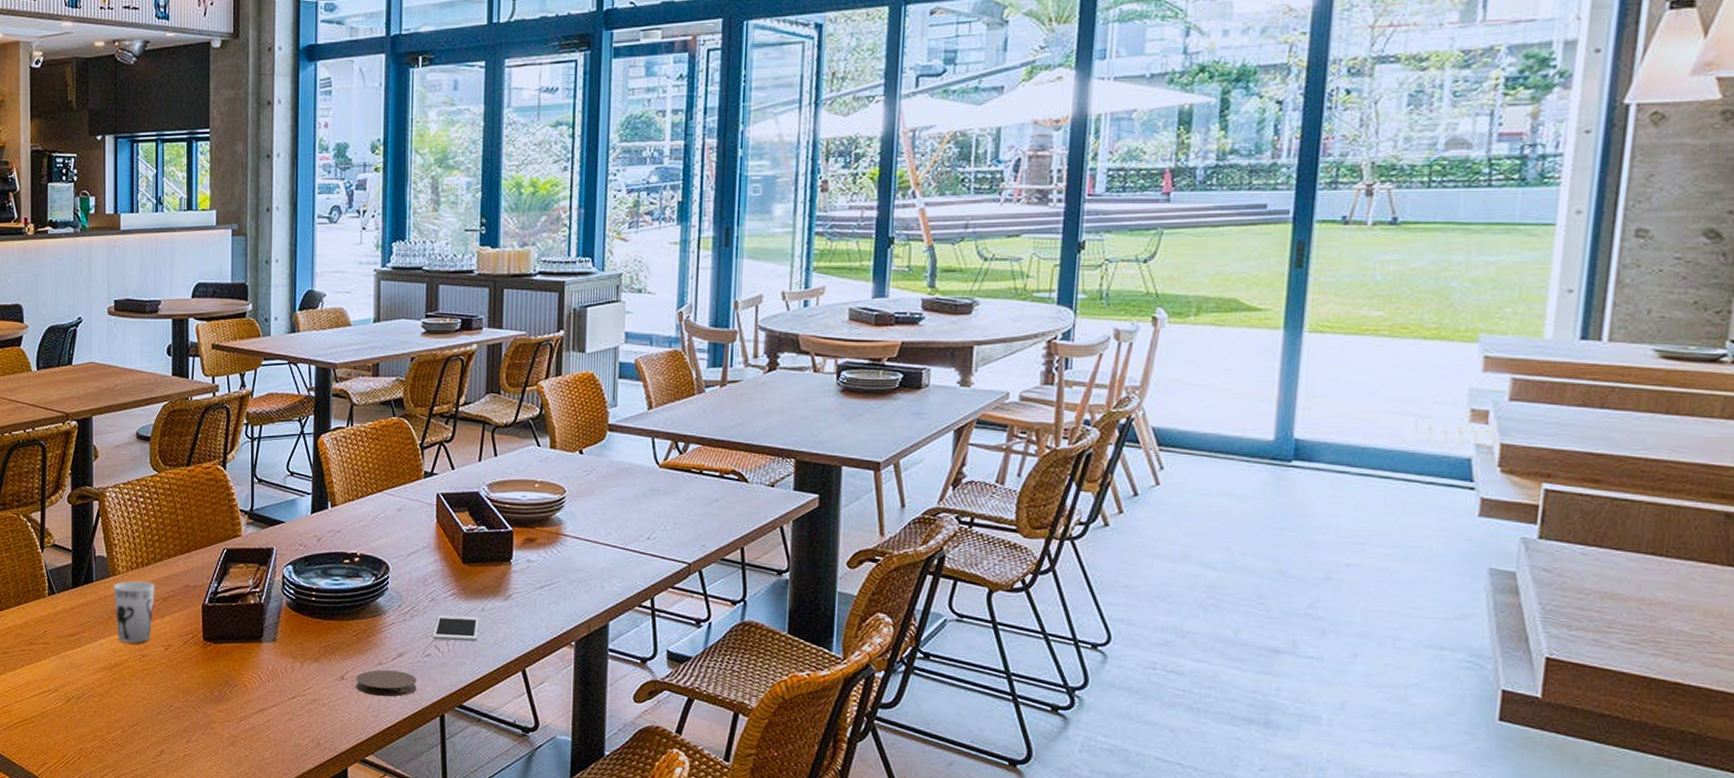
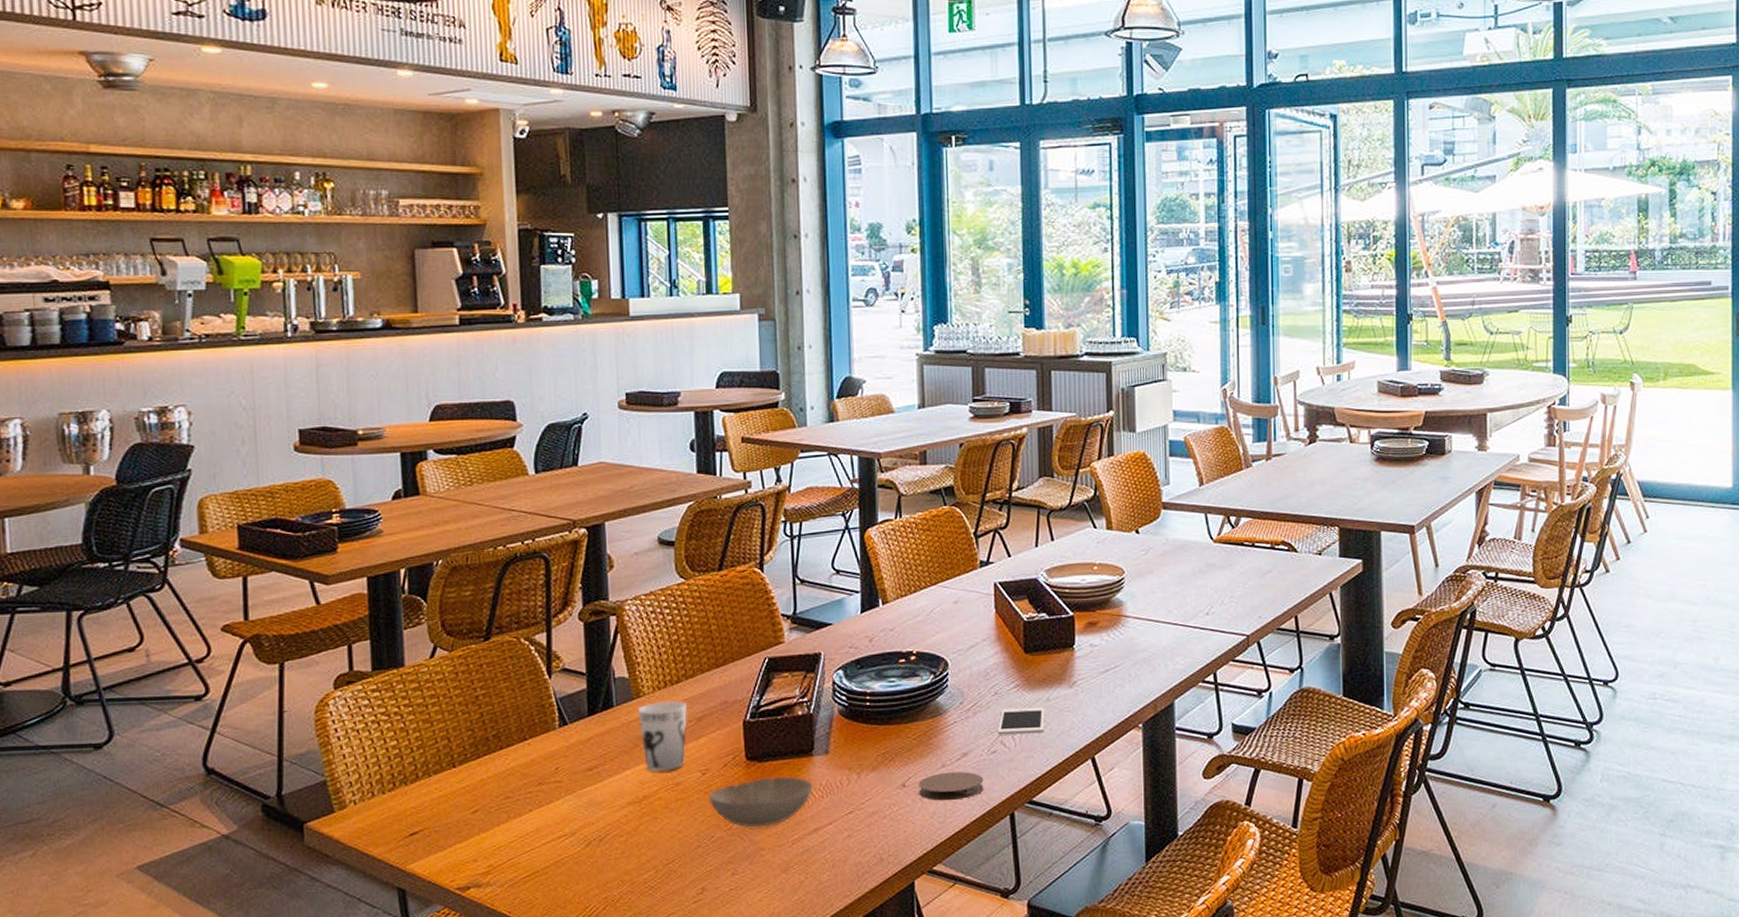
bowl: none [170,657,261,703] -> present [709,776,814,828]

